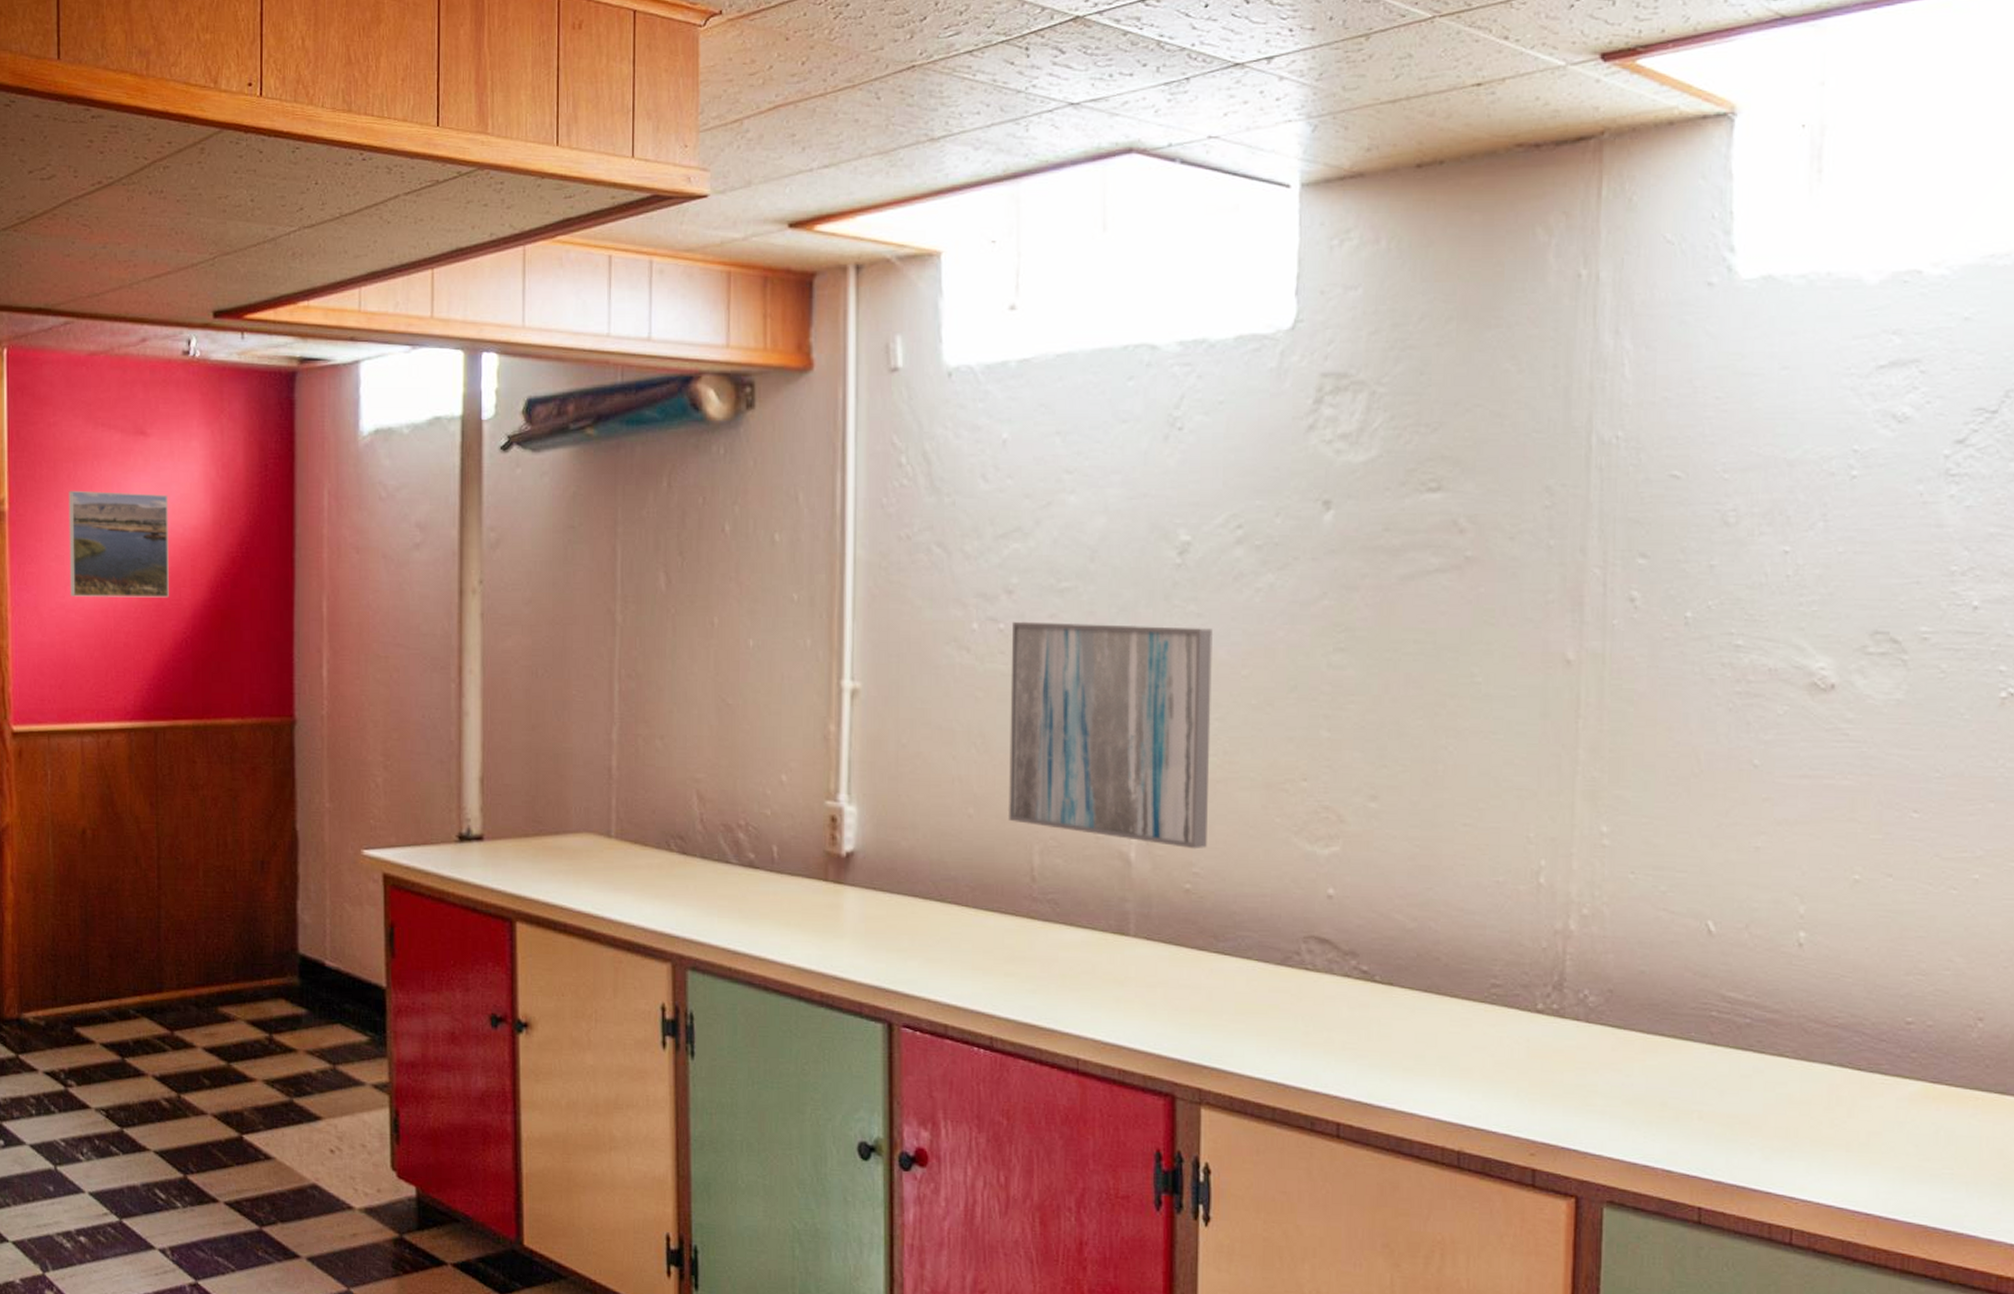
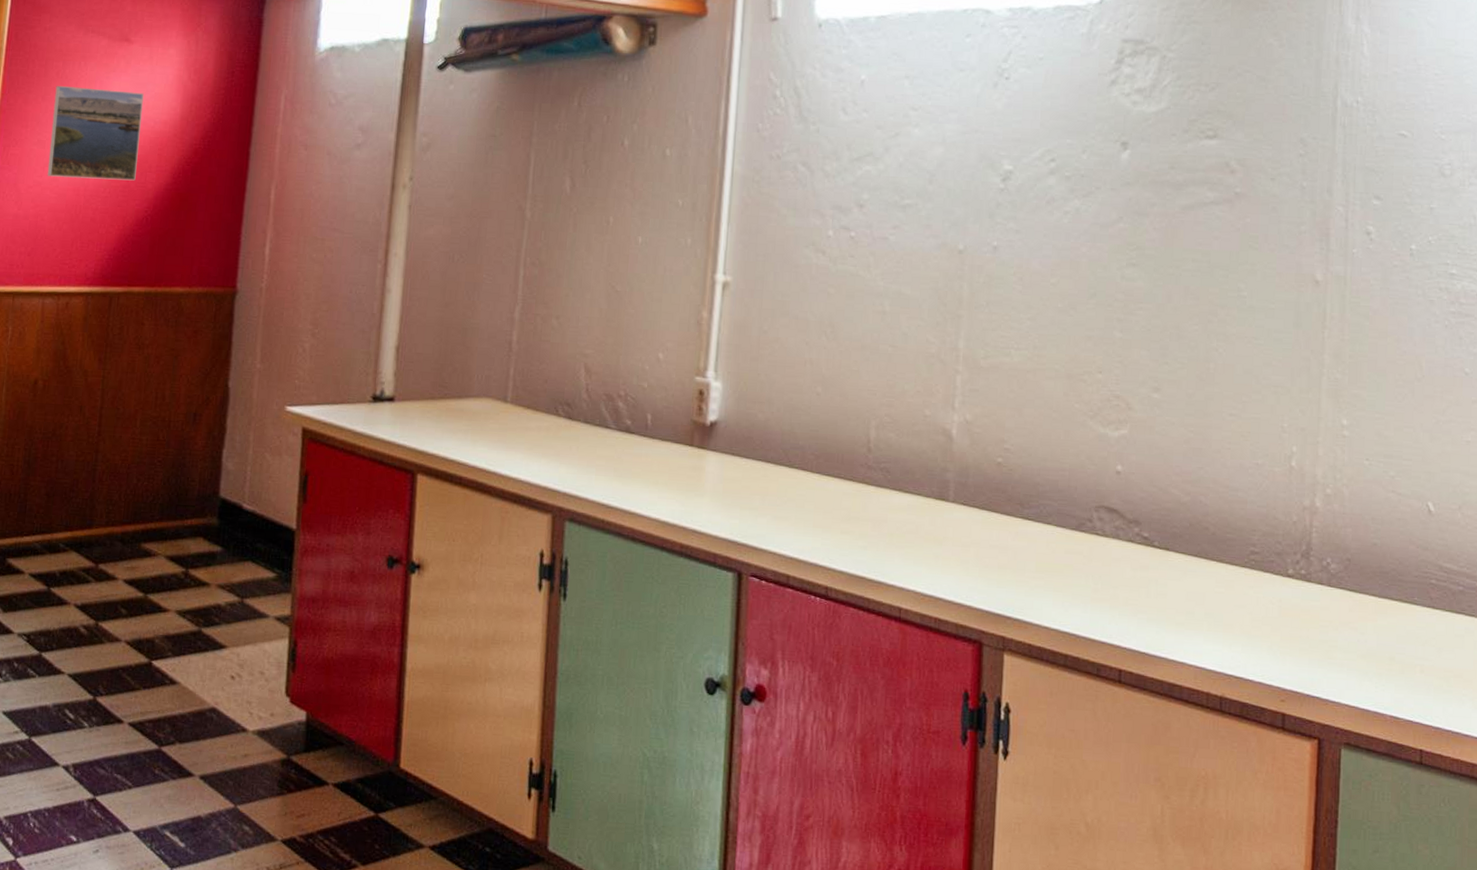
wall art: present [1009,621,1213,850] -> none [851,230,1028,429]

